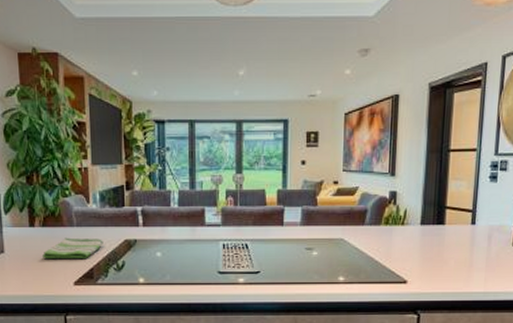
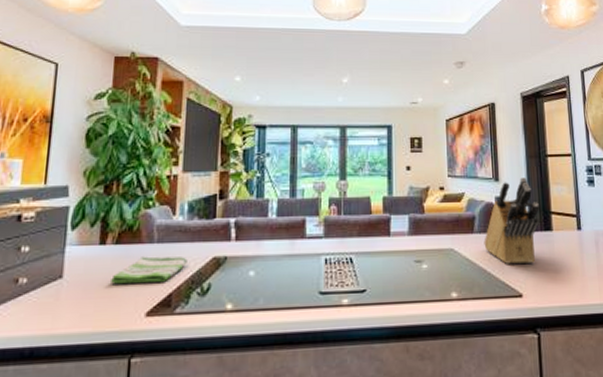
knife block: none [374,173,434,254] -> present [484,177,540,264]

